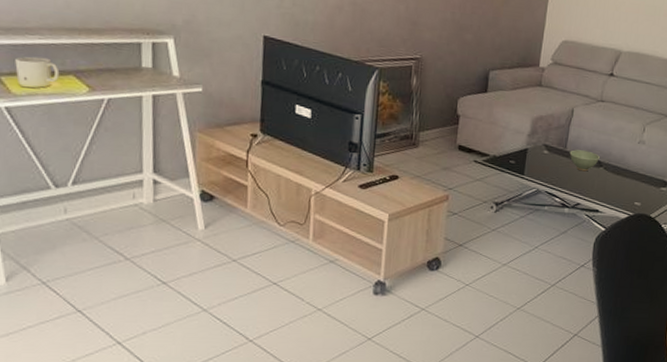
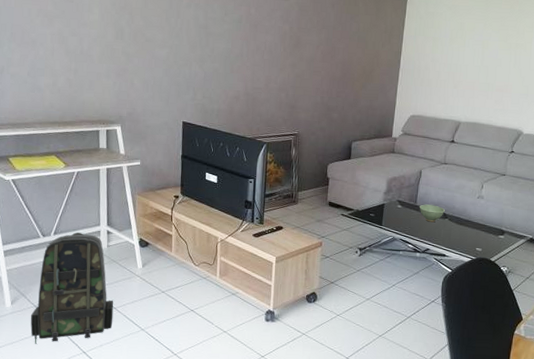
mug: present [15,56,60,89] -> none [18,143,46,166]
backpack: none [36,182,163,334] -> present [30,232,114,344]

